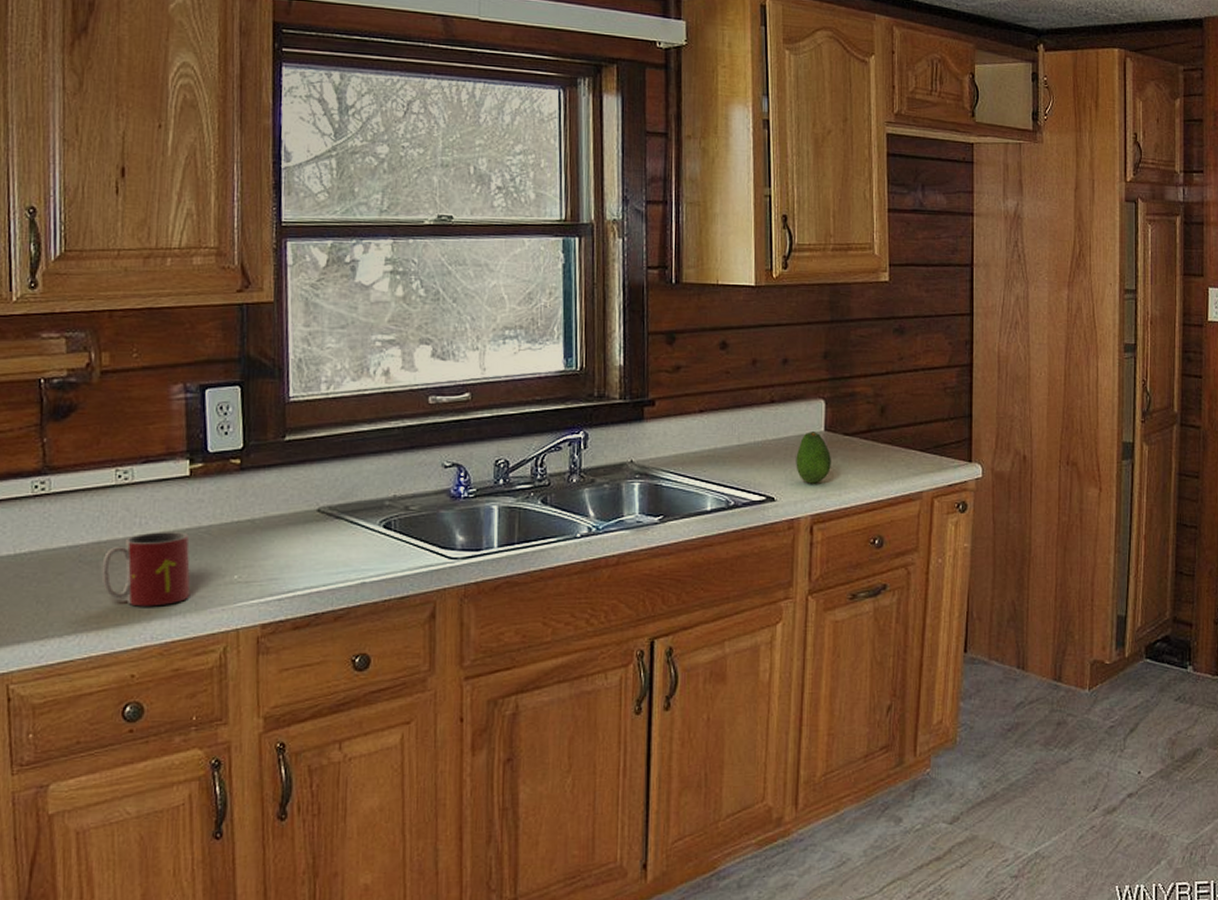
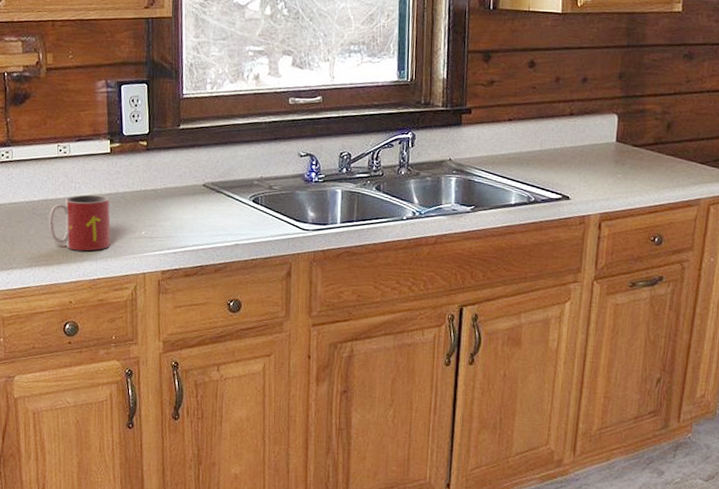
fruit: present [796,430,831,484] -> none [589,141,621,187]

